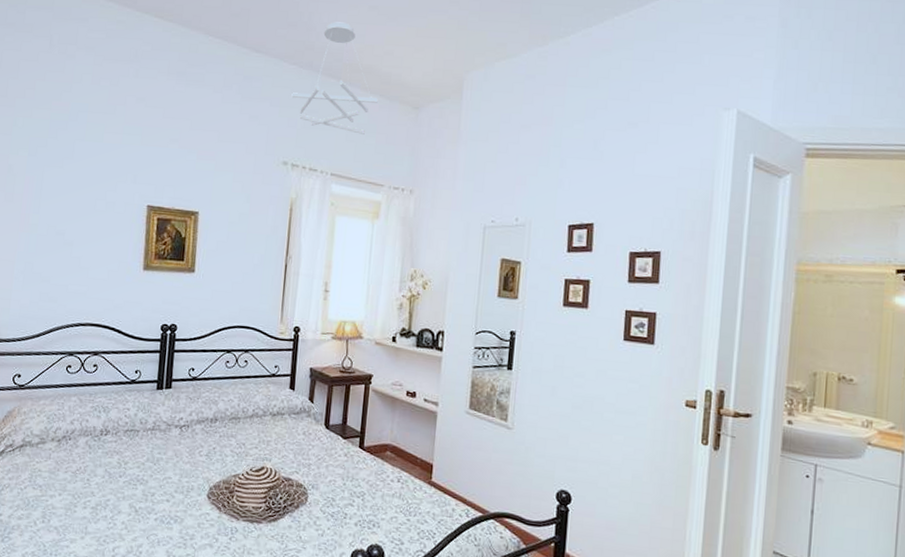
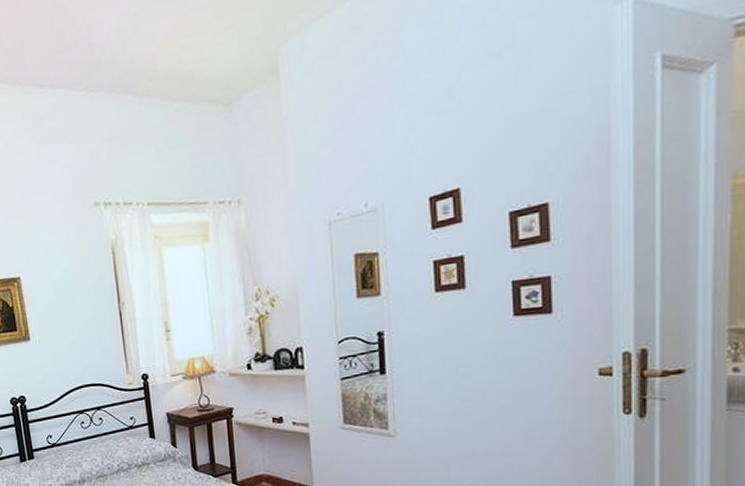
ceiling light fixture: present [291,22,378,134] -> none [87,25,184,155]

